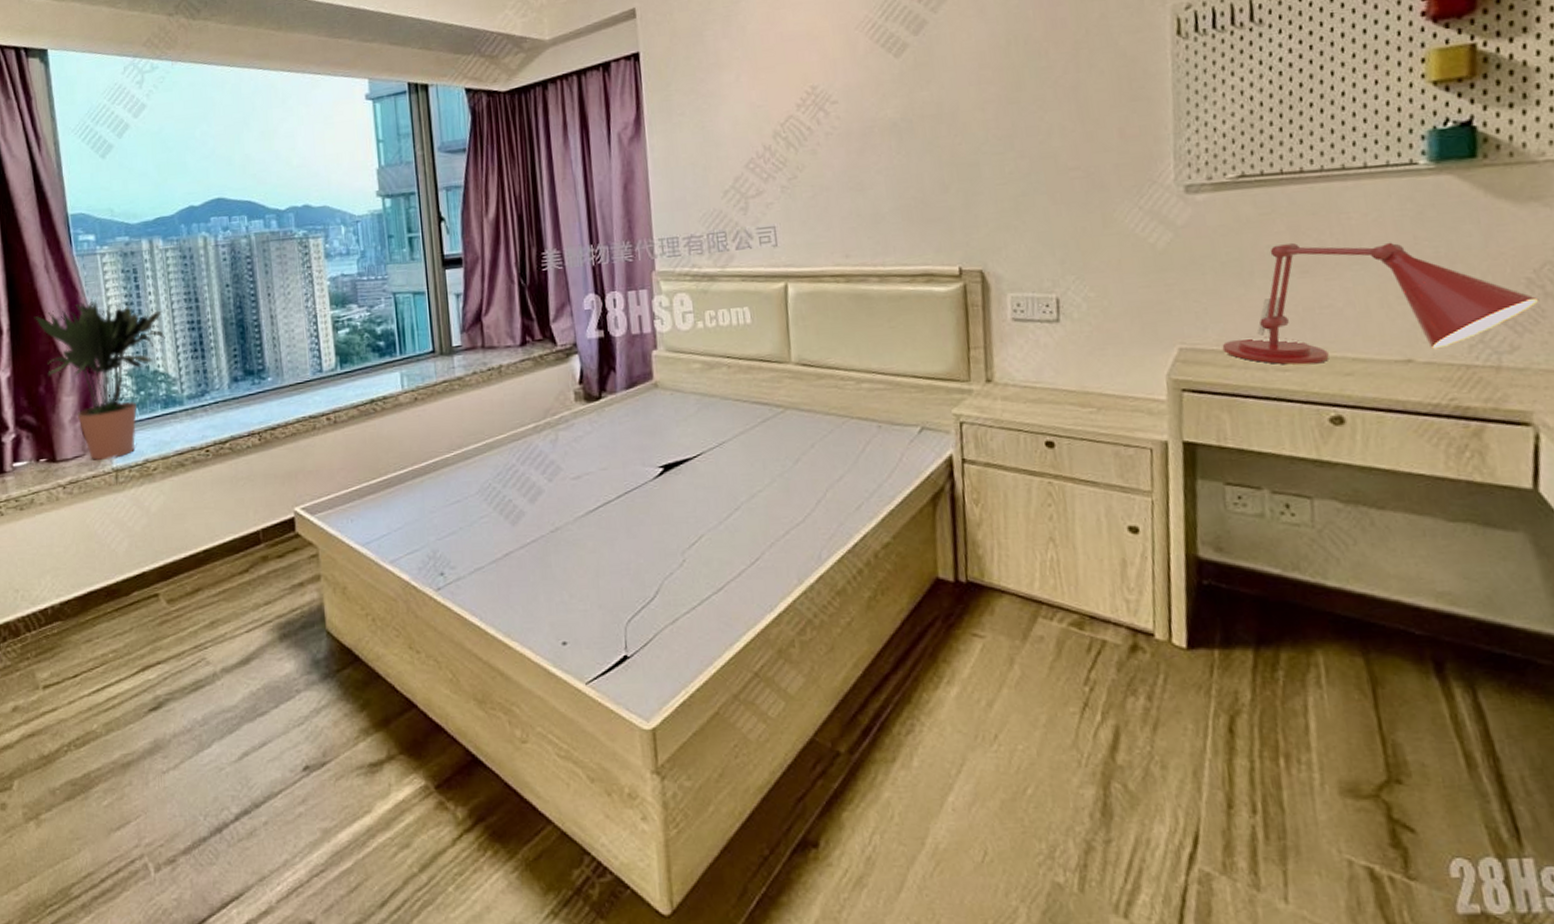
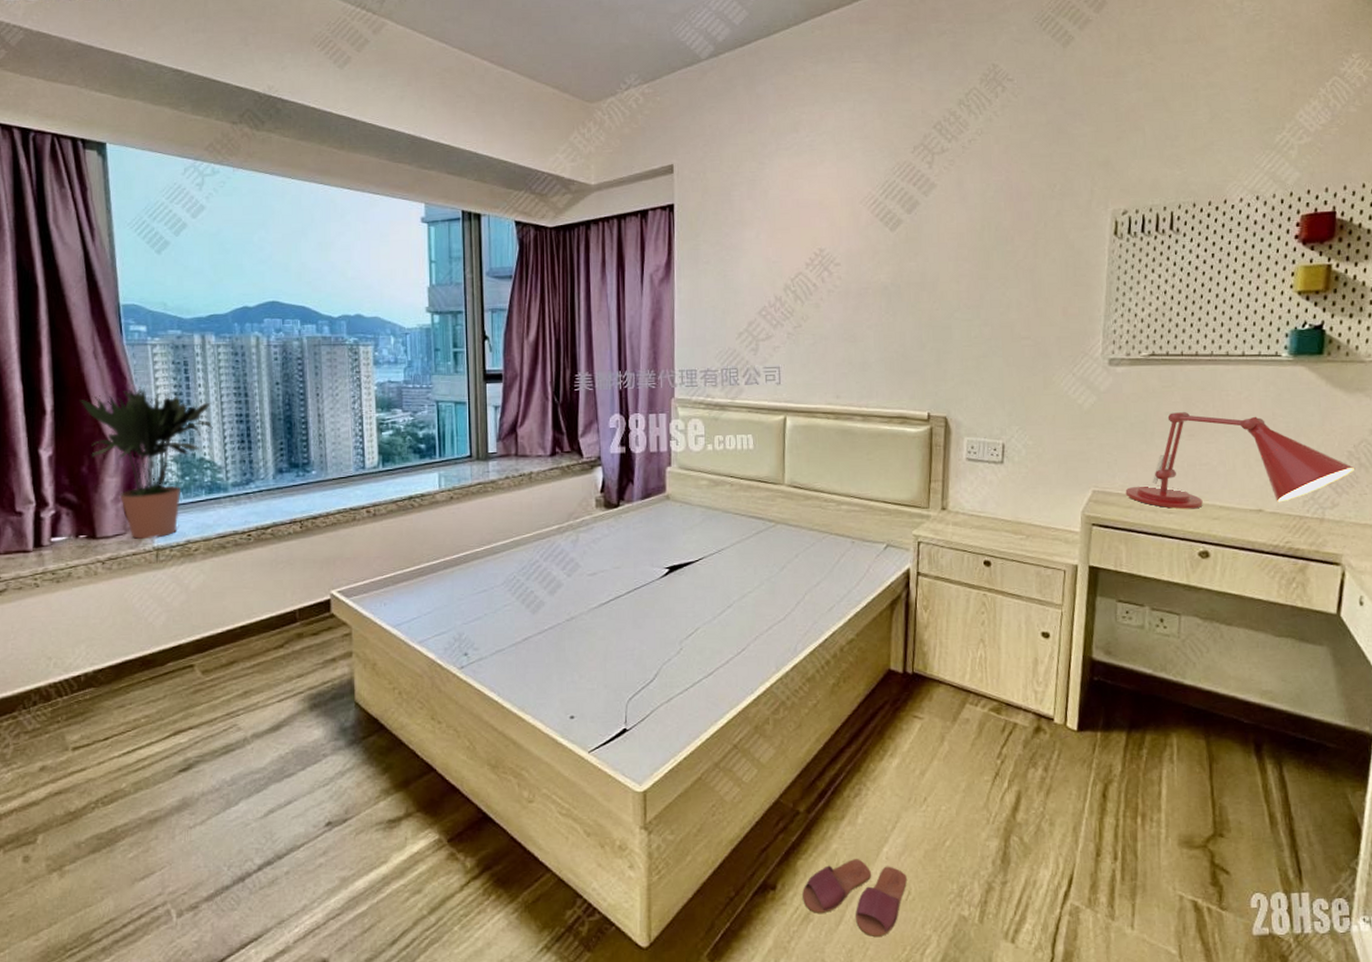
slippers: none [851,810,982,907] -> present [802,859,907,936]

